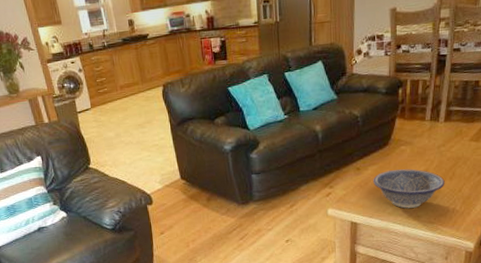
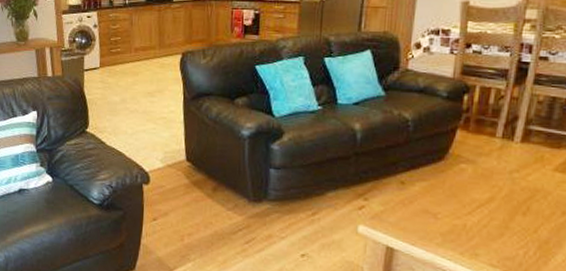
decorative bowl: present [373,169,445,209] -> none [420,191,516,243]

